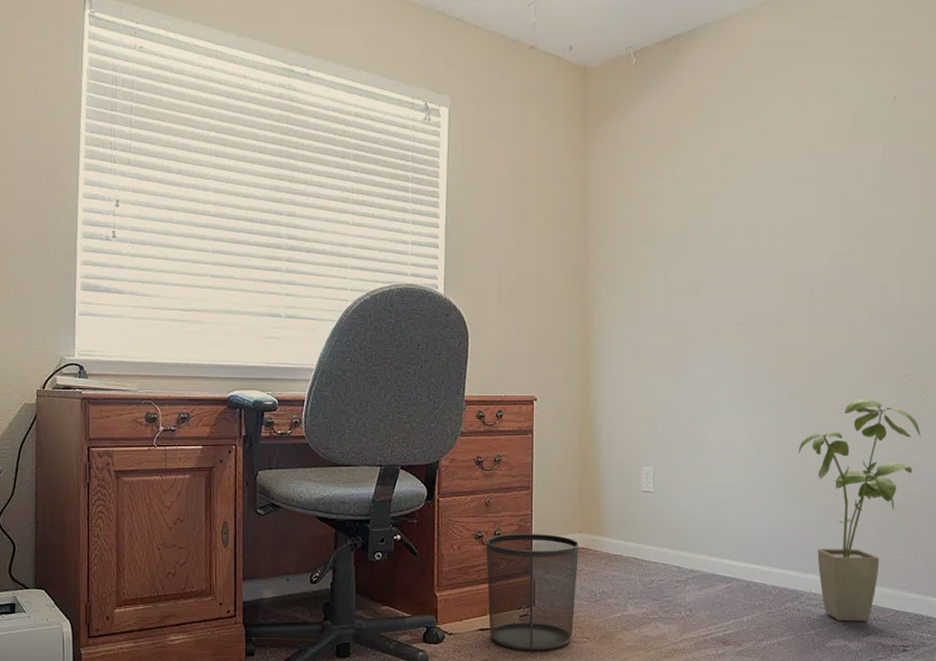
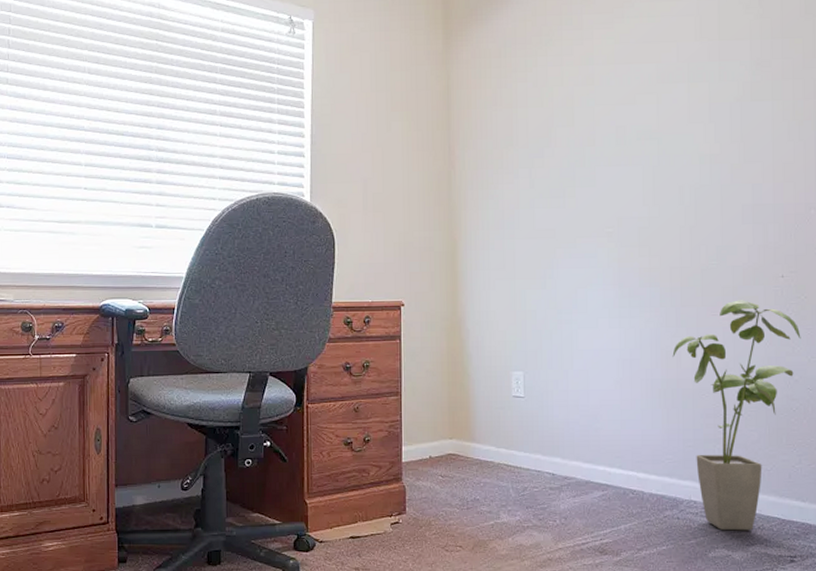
waste bin: present [486,533,580,651] -> none [355,439,450,560]

